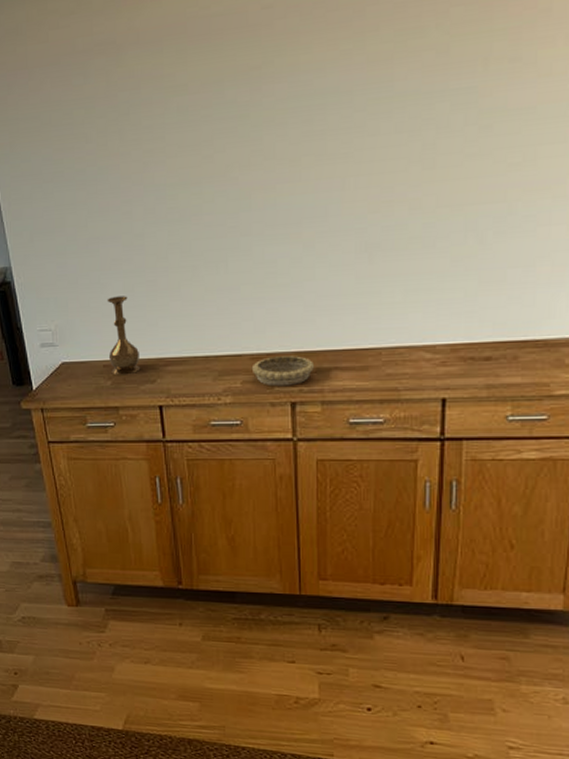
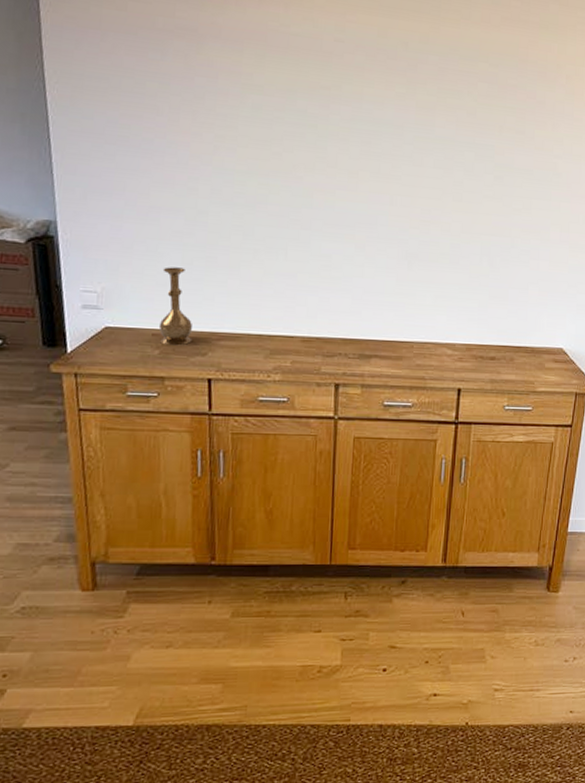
decorative bowl: present [251,355,315,387] -> none [301,340,358,369]

